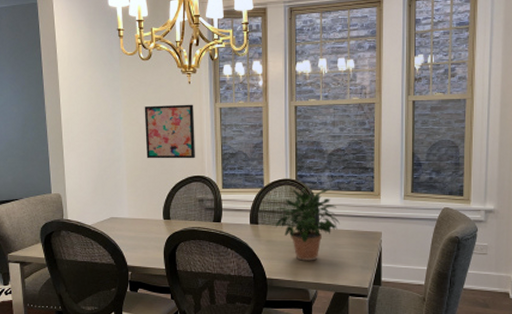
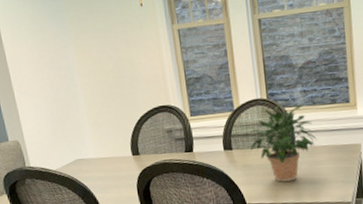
wall art: present [144,104,195,159] -> none [95,28,158,93]

